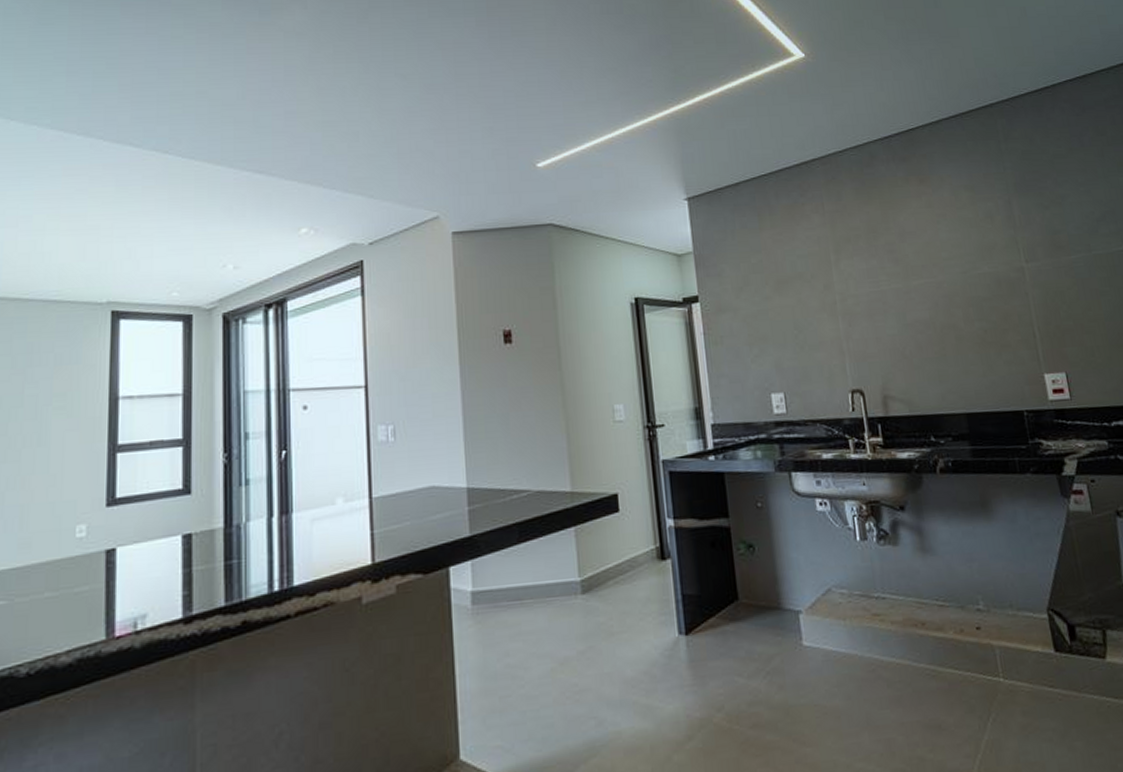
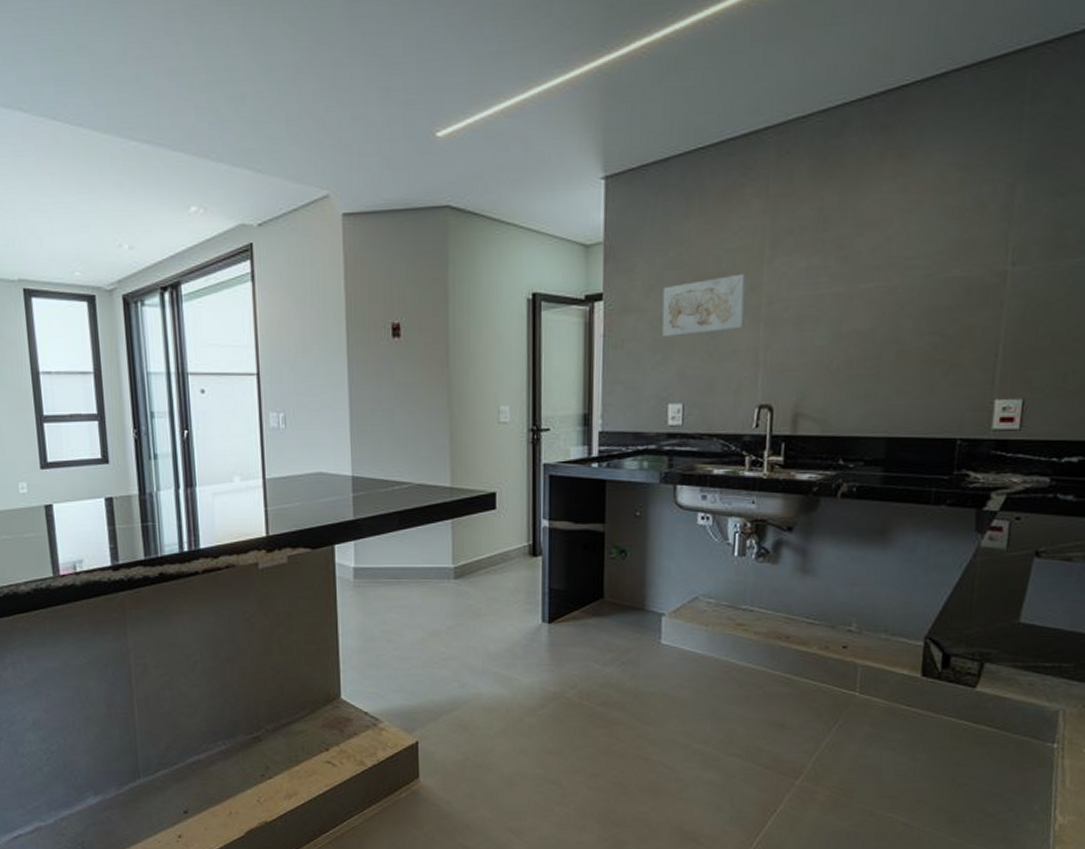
wall art: none [750,275,826,333] -> present [662,274,747,338]

